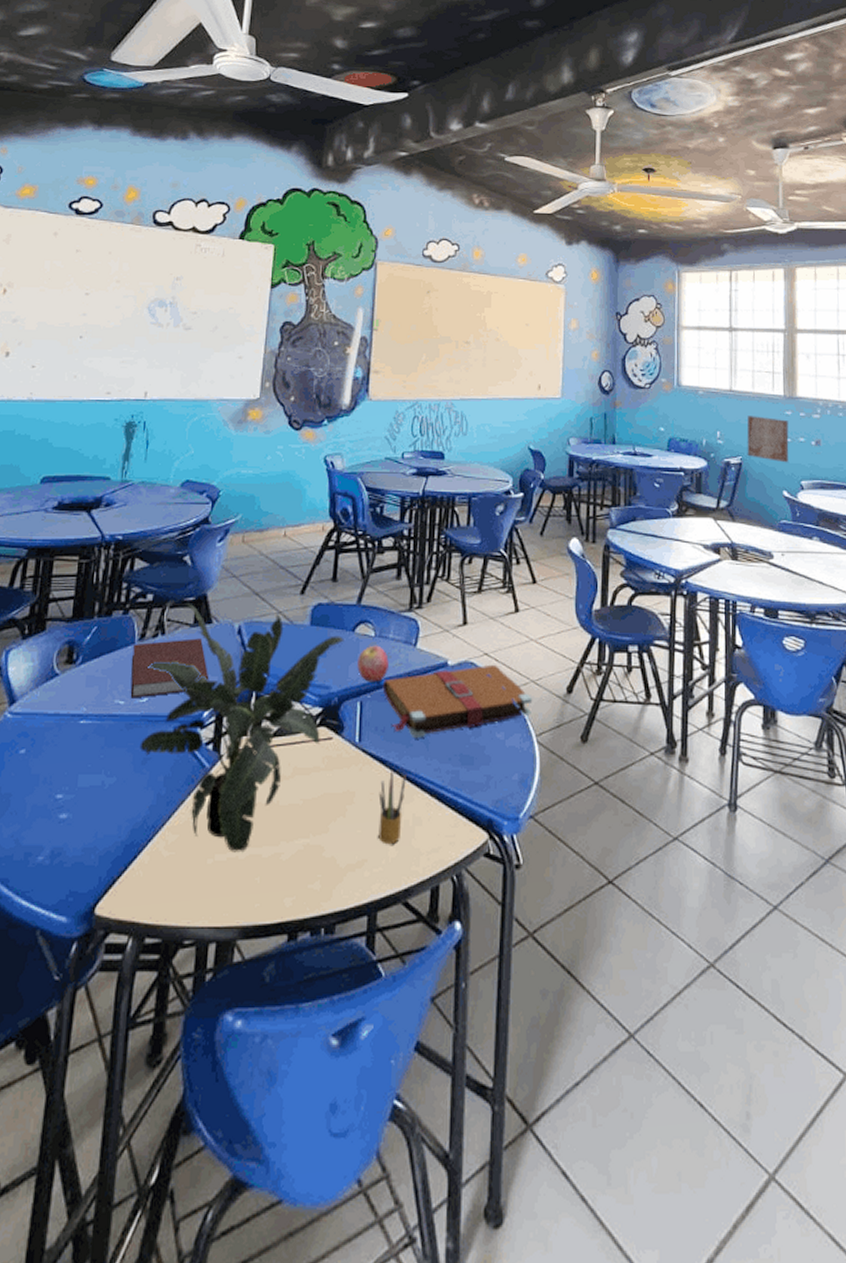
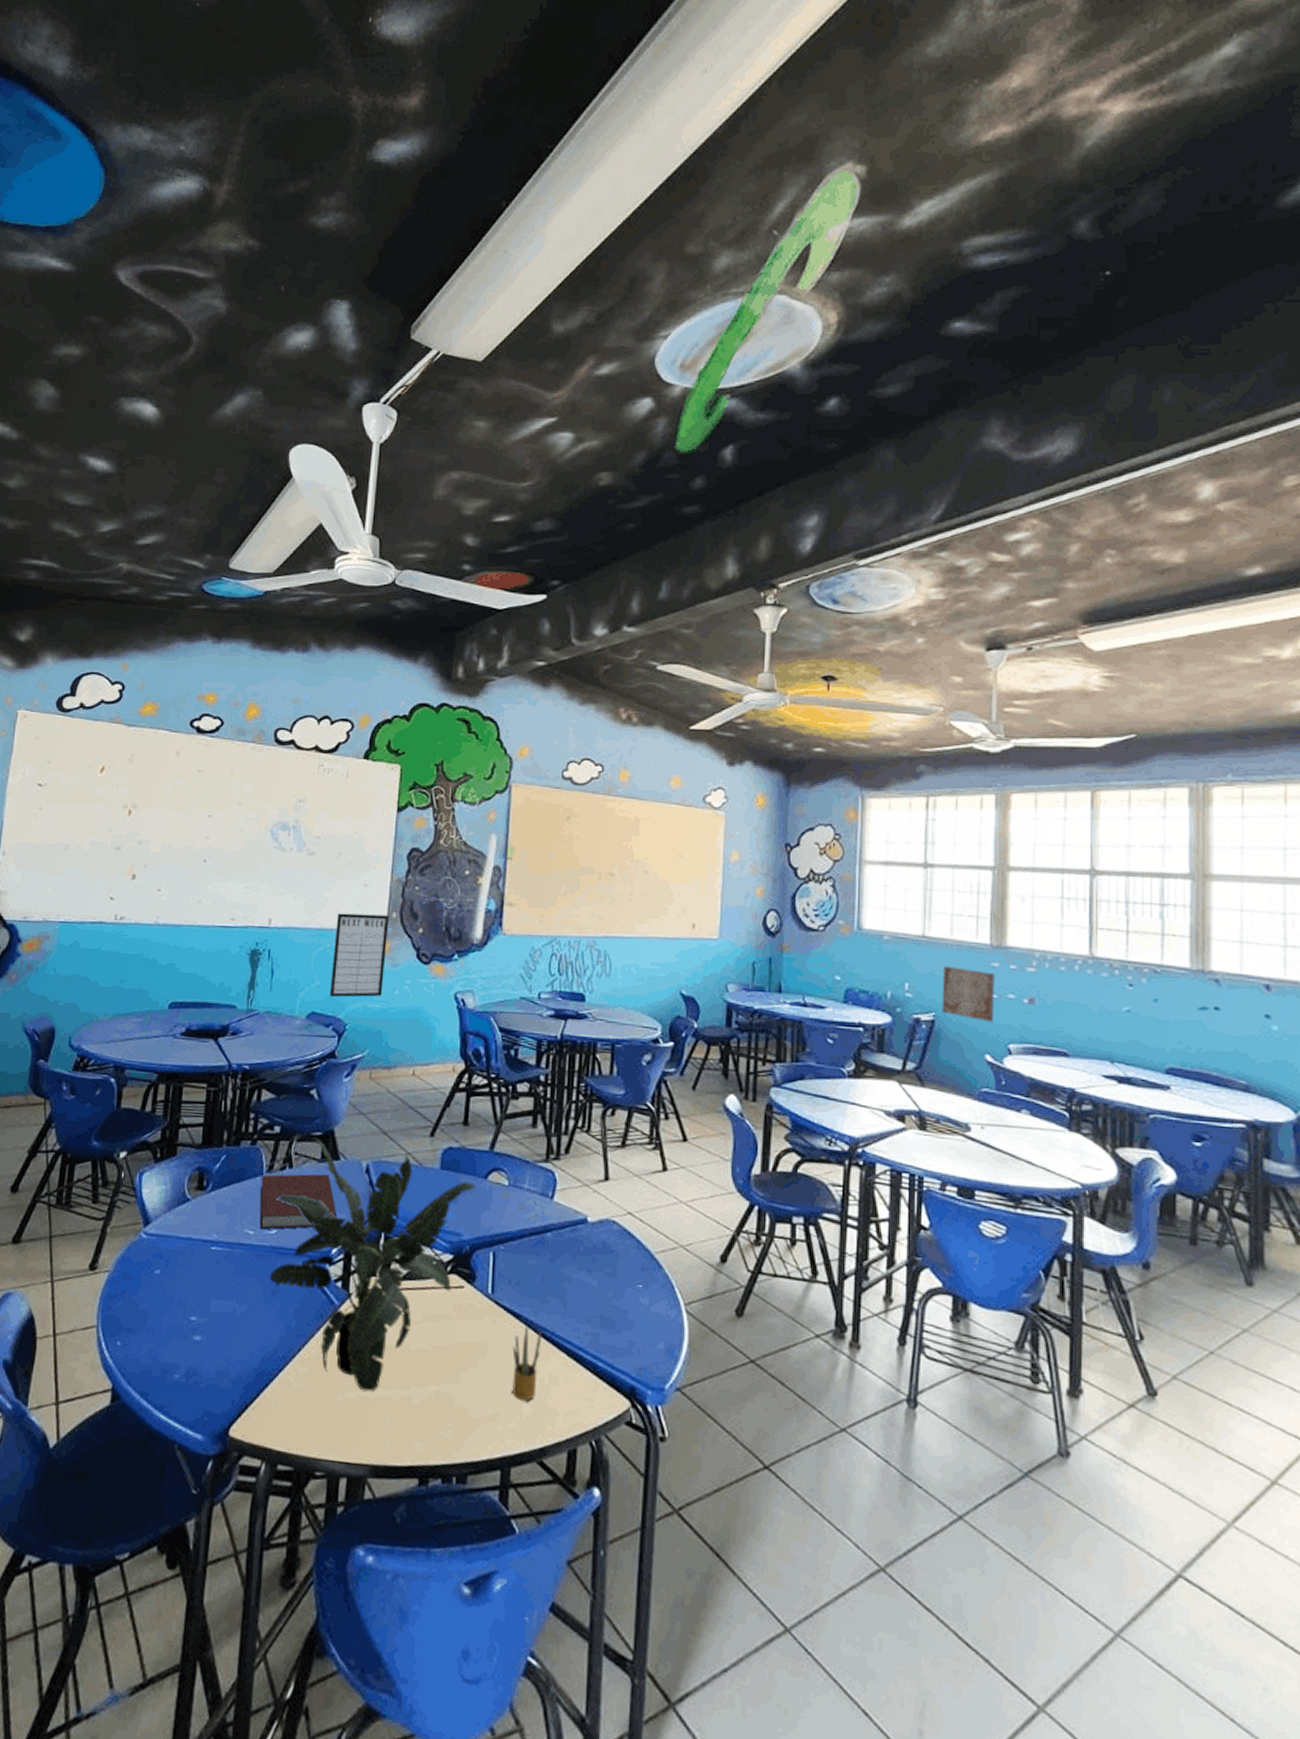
writing board: none [204,384,263,466] -> present [330,913,390,998]
apple: present [357,645,389,682] -> none [490,1194,524,1234]
book: present [382,664,533,738] -> none [516,1224,682,1295]

